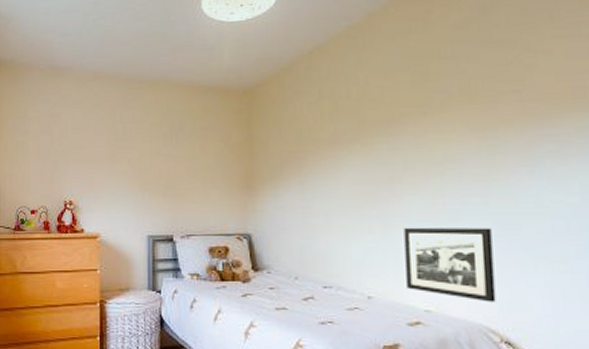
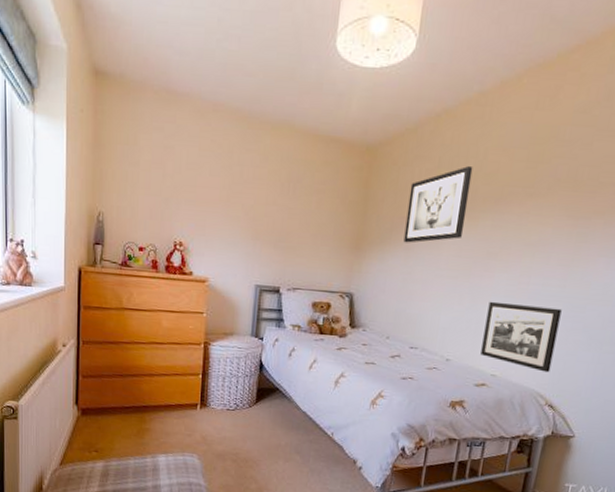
wall art: none [294,93,359,176] -> present [403,165,473,243]

